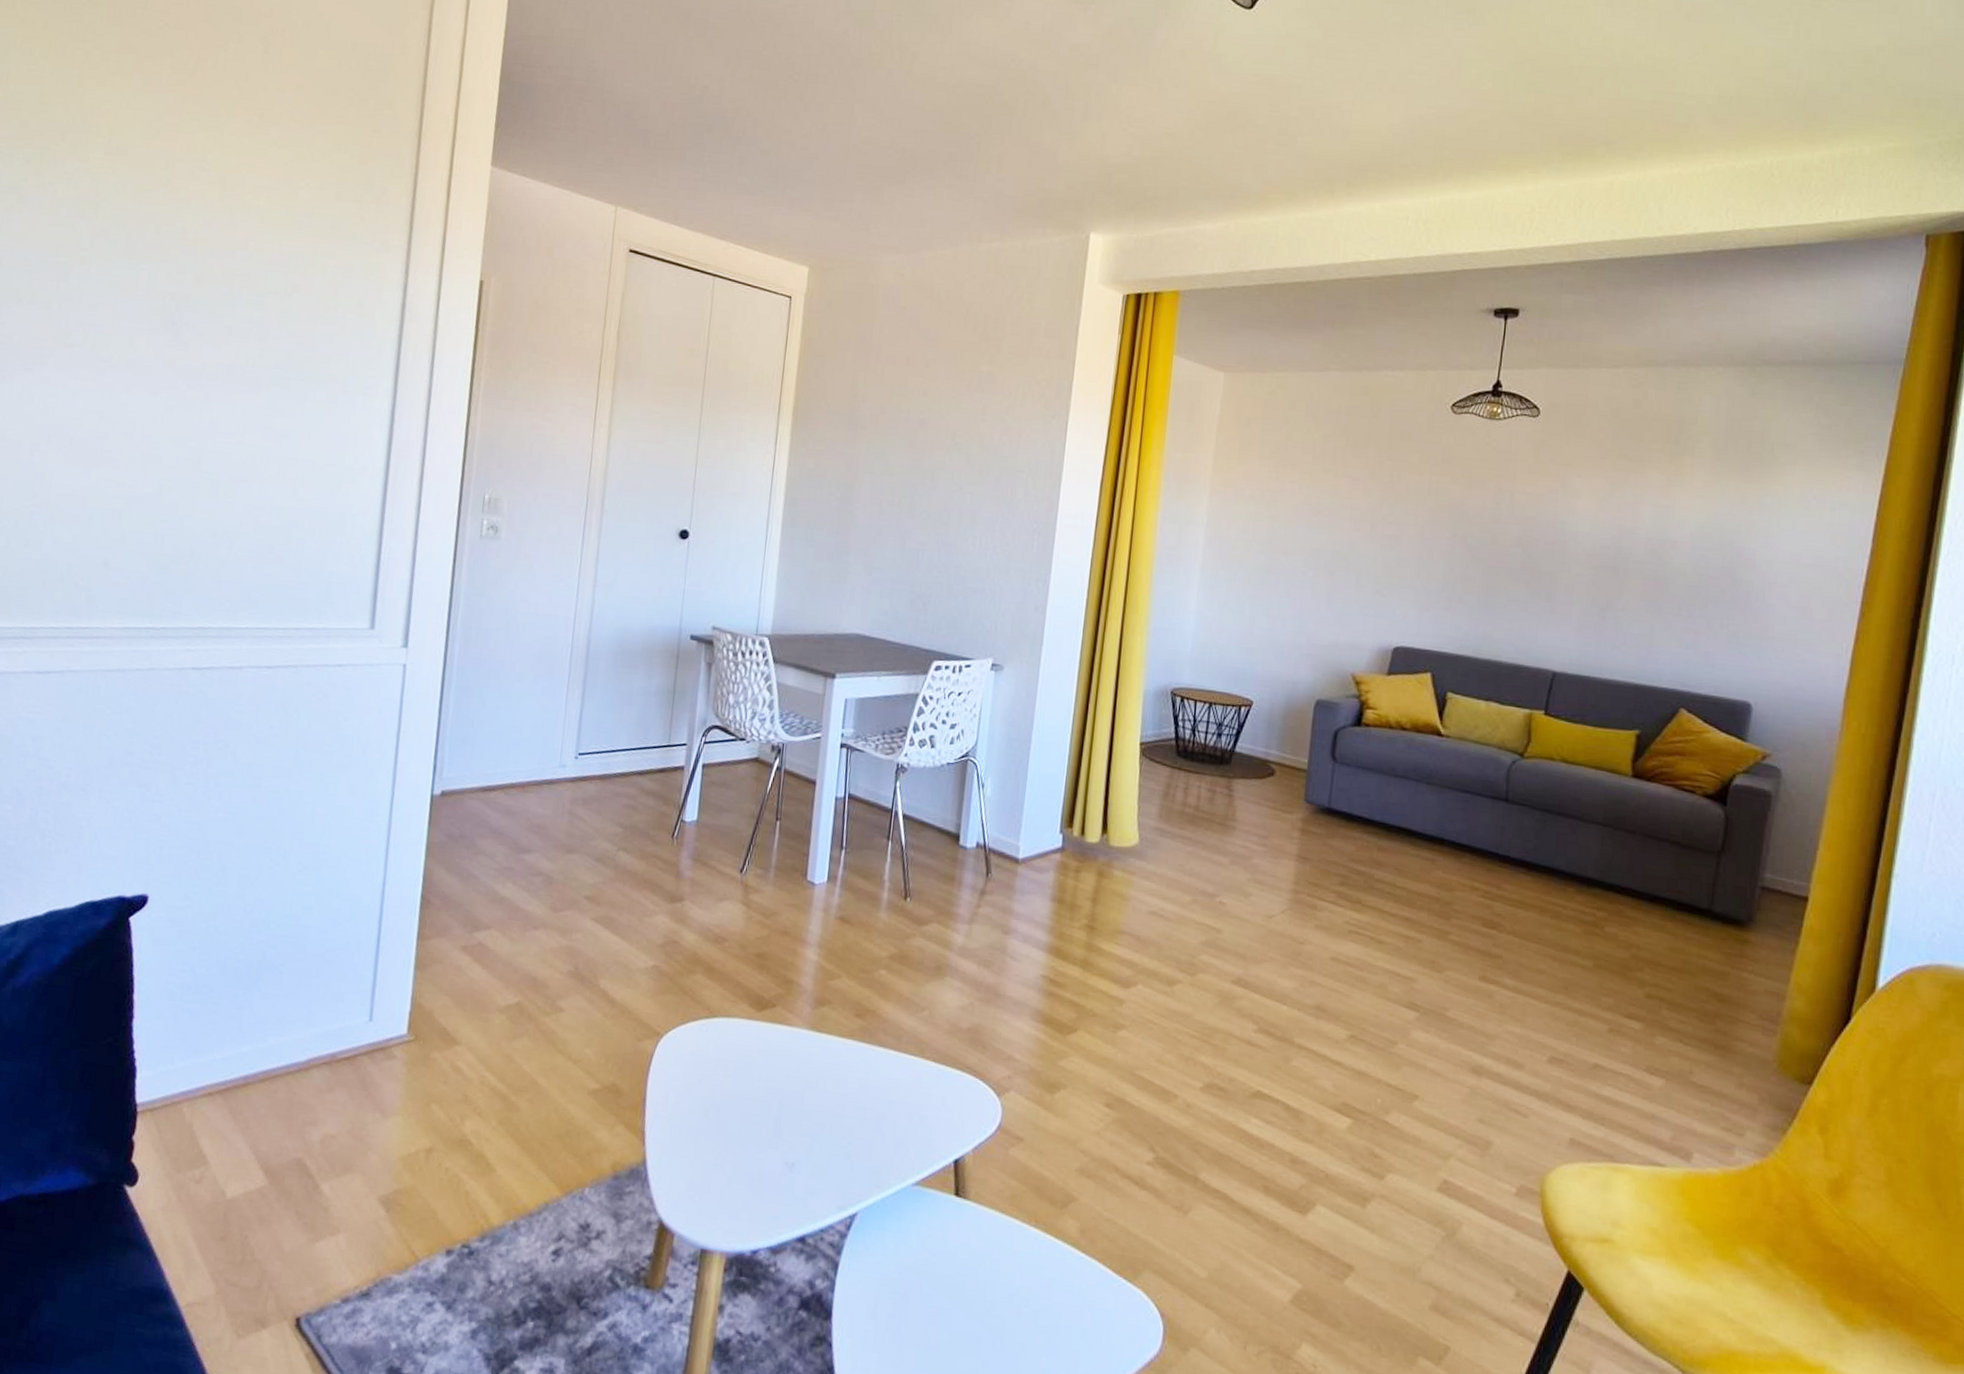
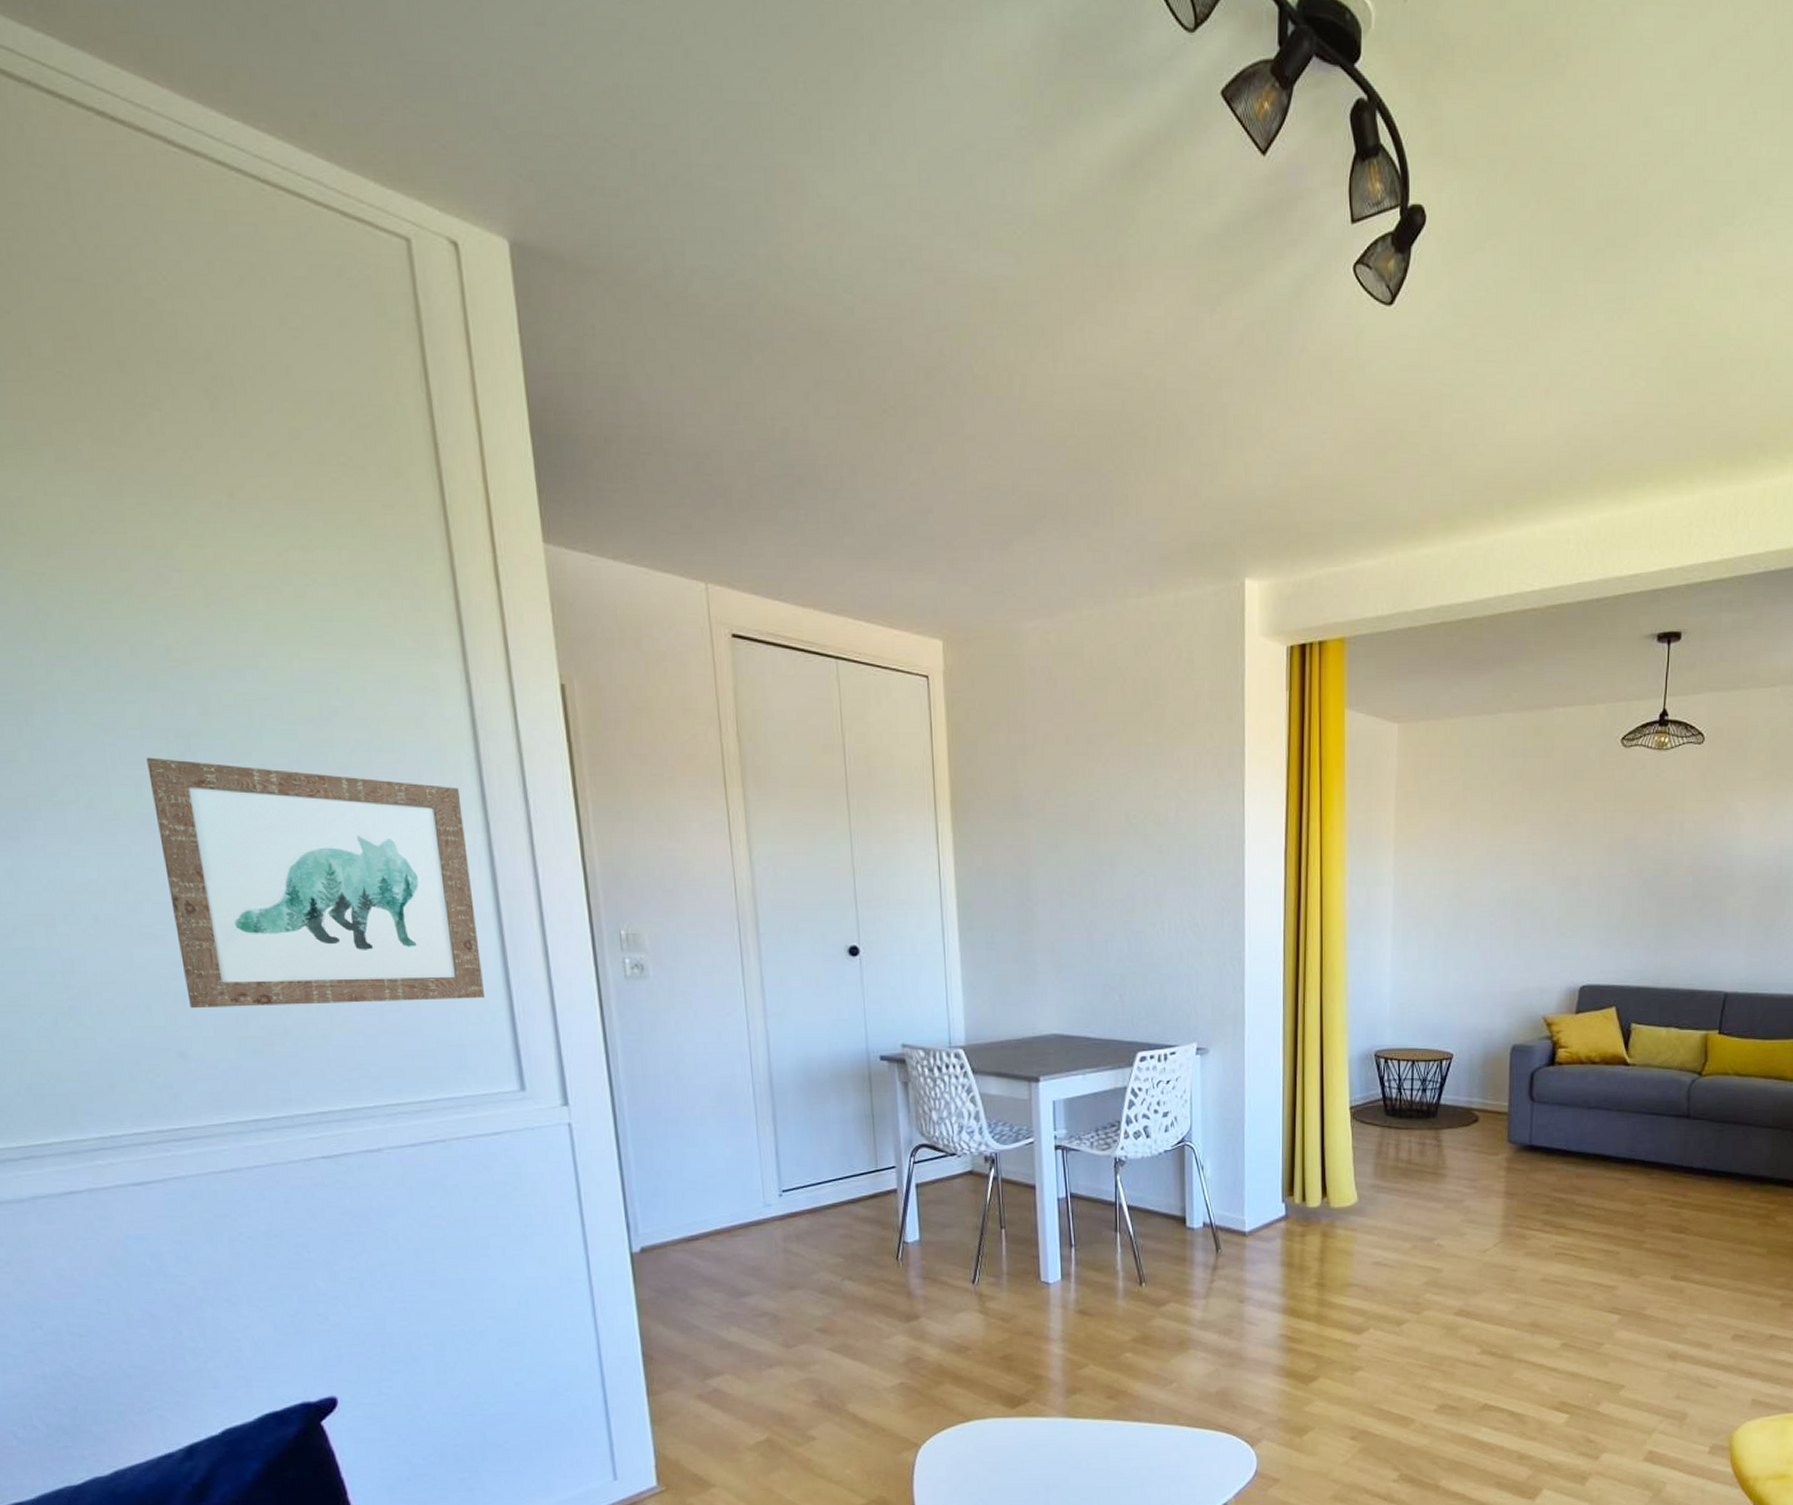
wall art: none [123,314,379,542] -> present [146,757,486,1009]

